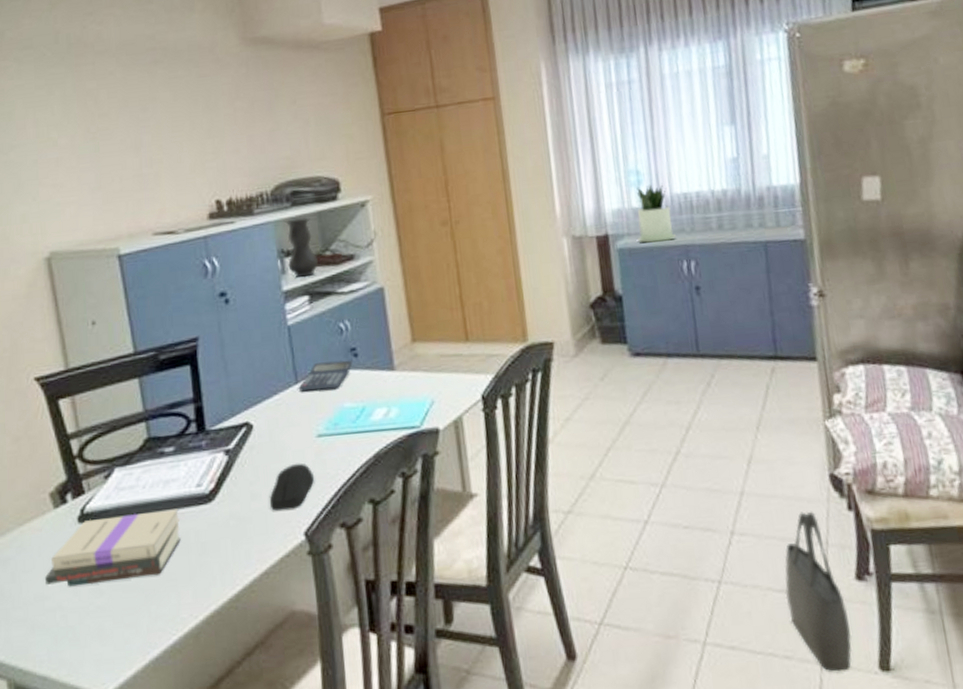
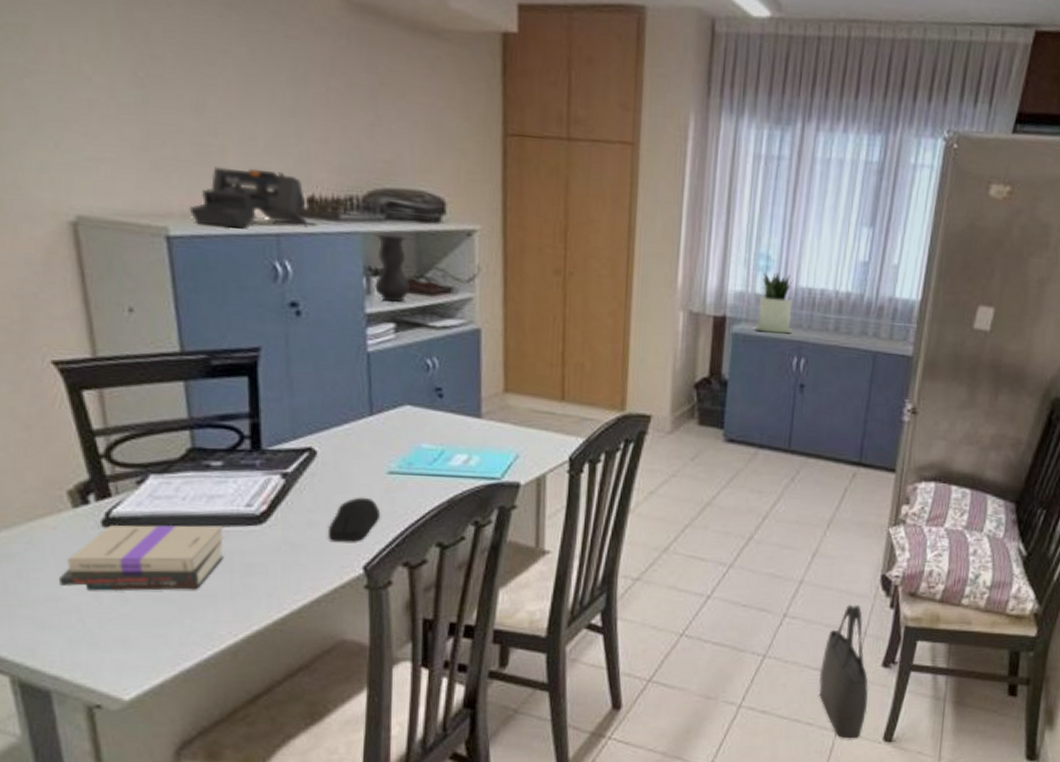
printer: none [134,185,227,241] -> present [189,167,306,229]
calculator: present [298,360,353,392] -> none [372,397,436,428]

